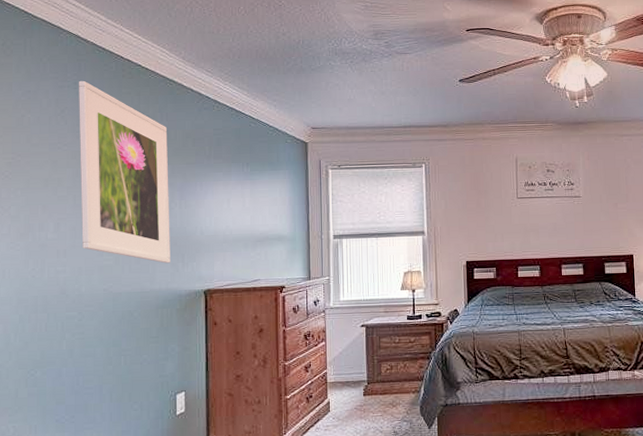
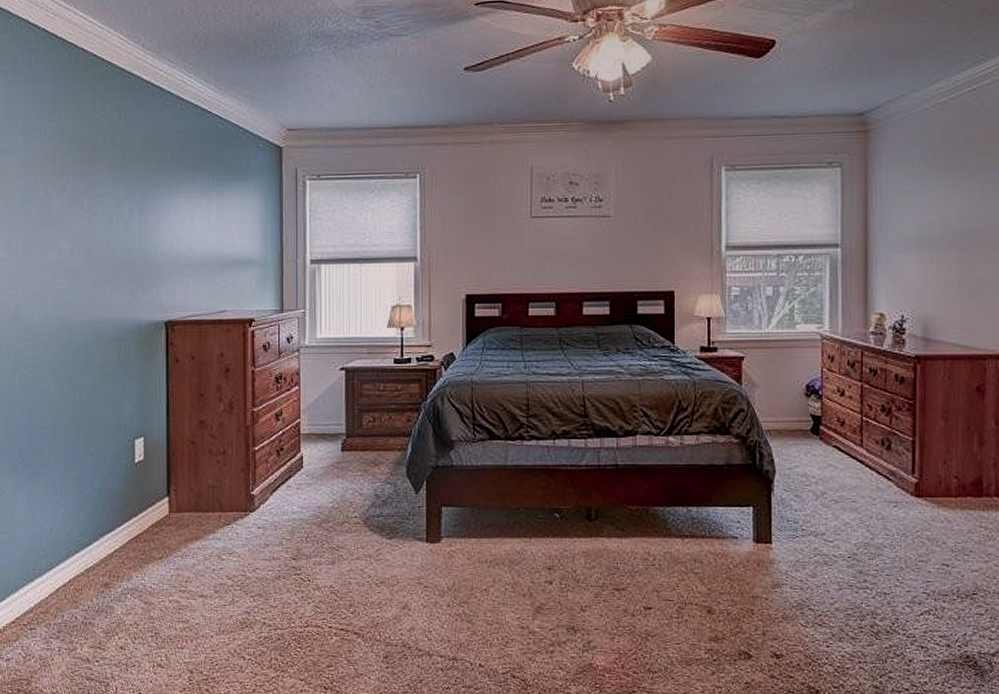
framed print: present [79,80,170,264] -> none [30,74,129,289]

